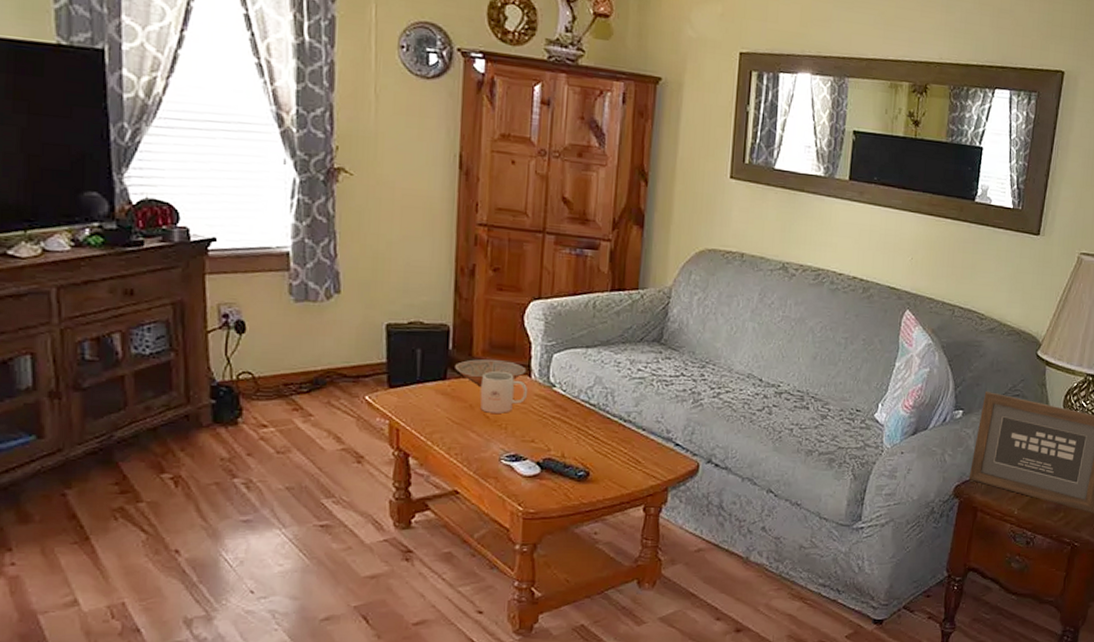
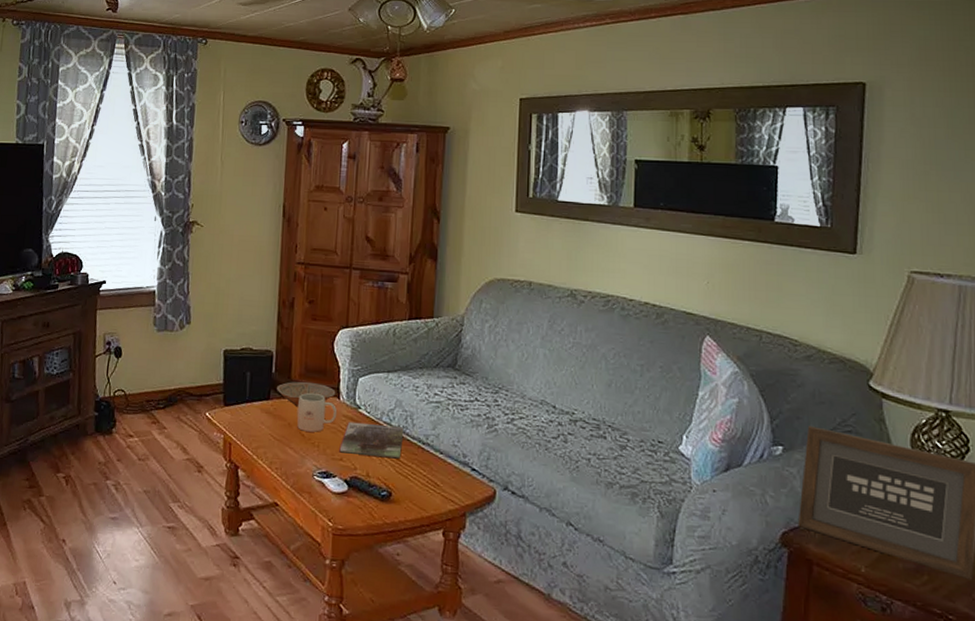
magazine: none [530,401,604,438] -> present [339,421,404,459]

